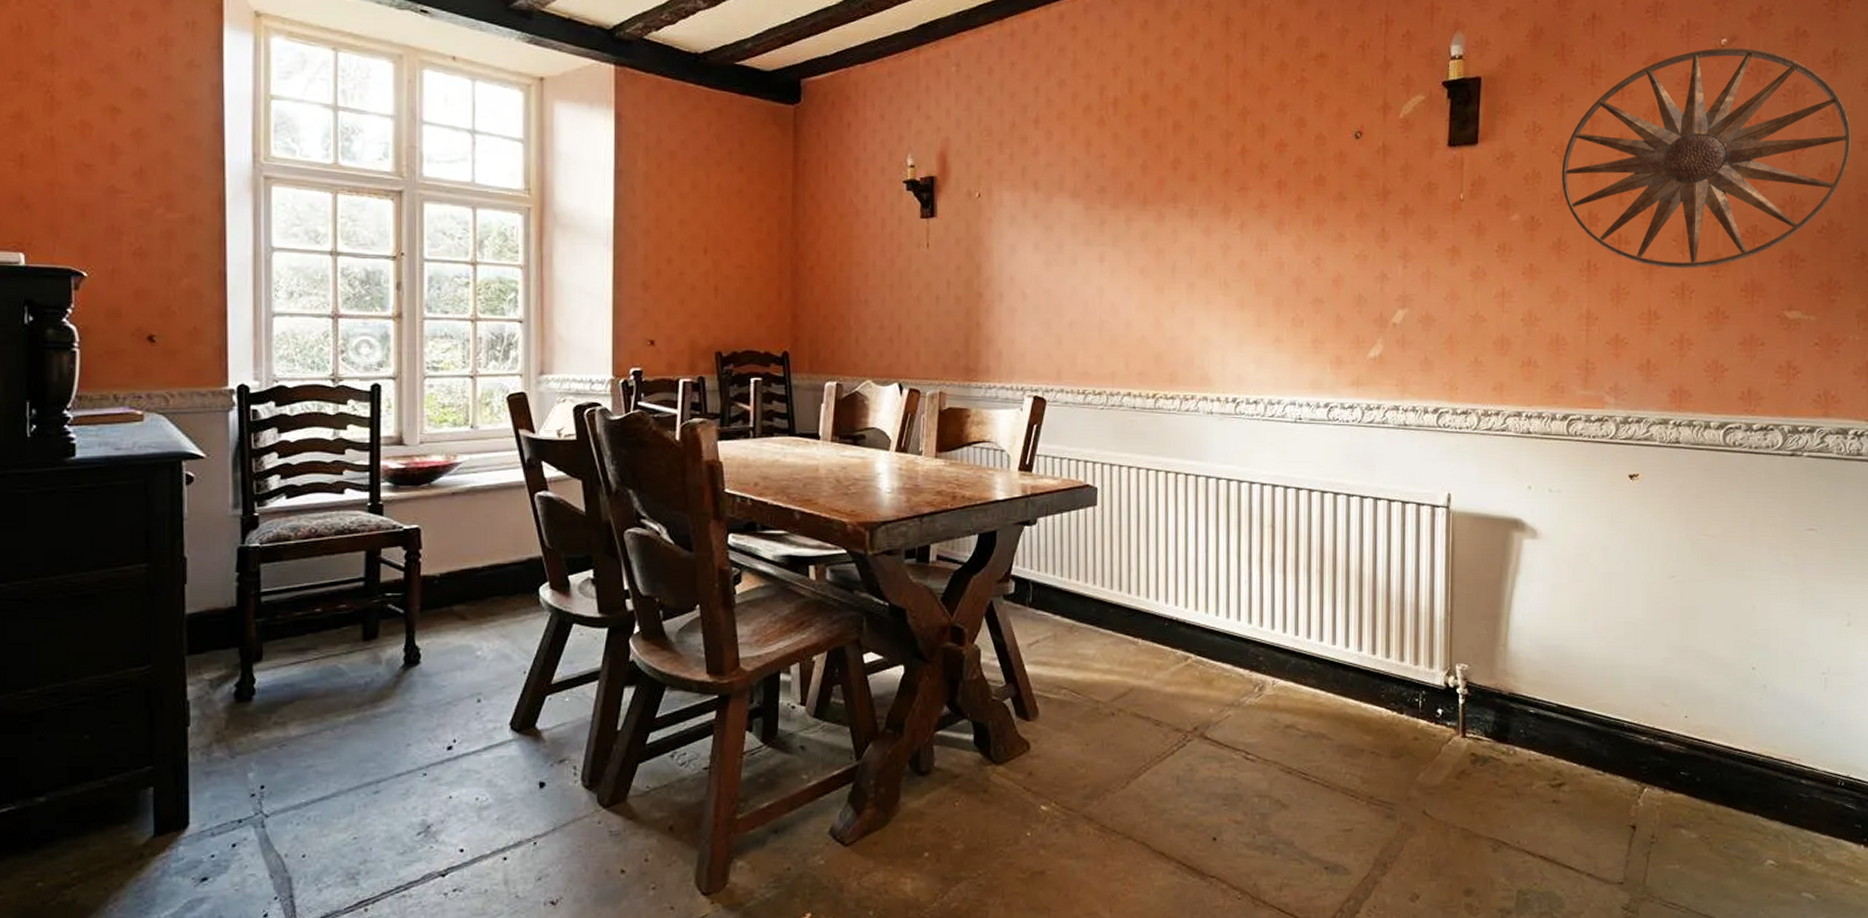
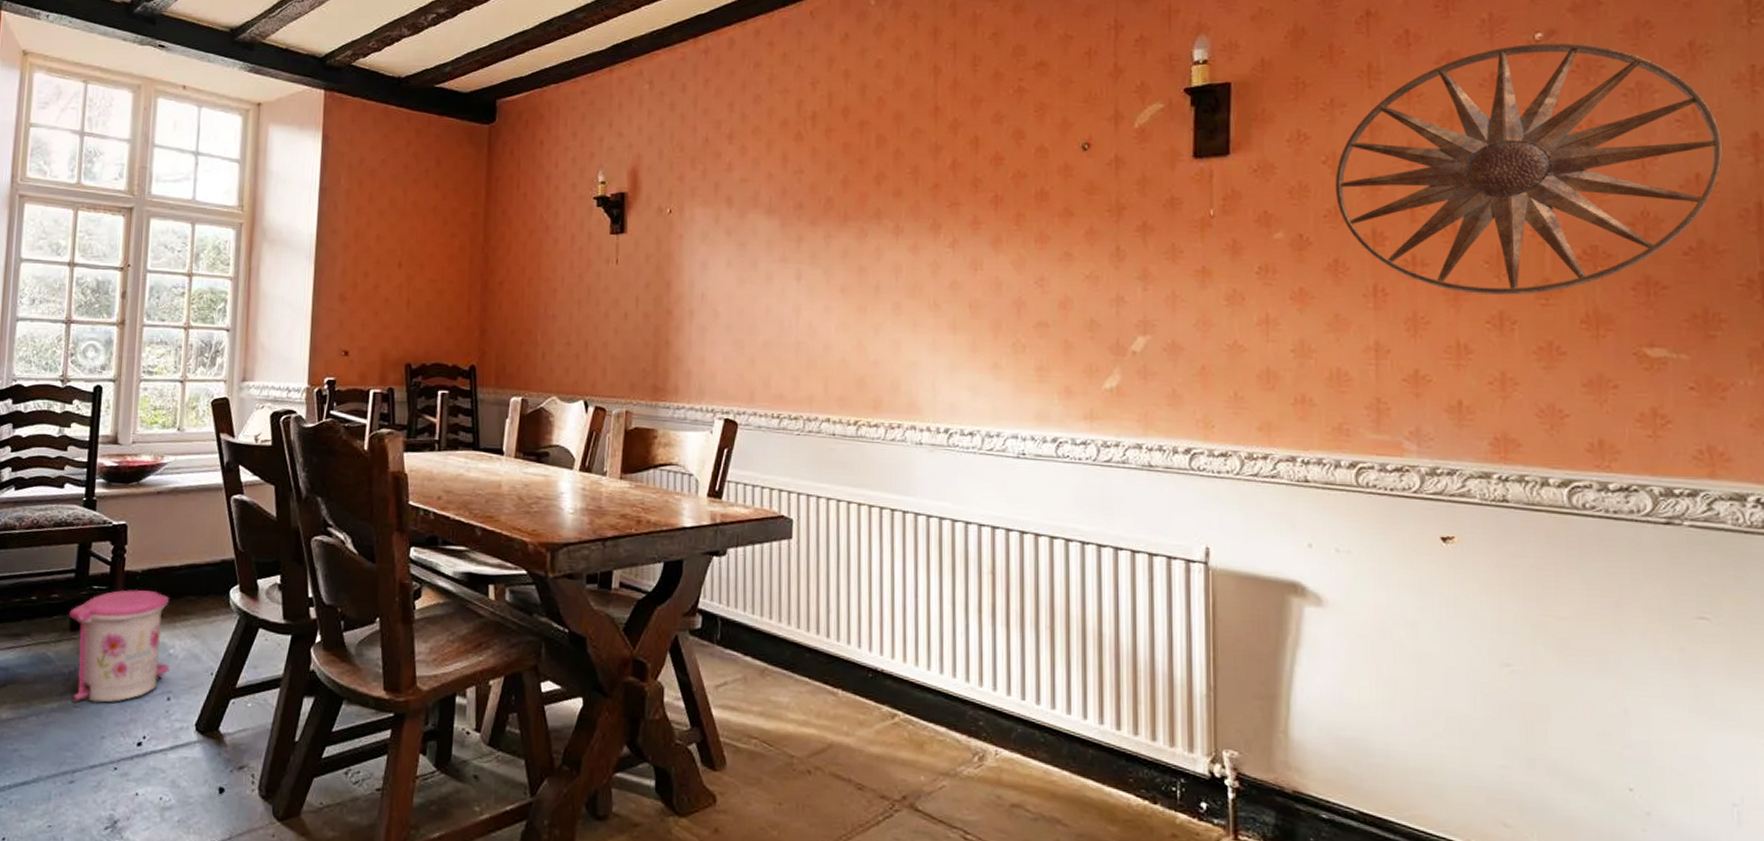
trash can: none [361,594,478,713] -> present [69,590,170,704]

